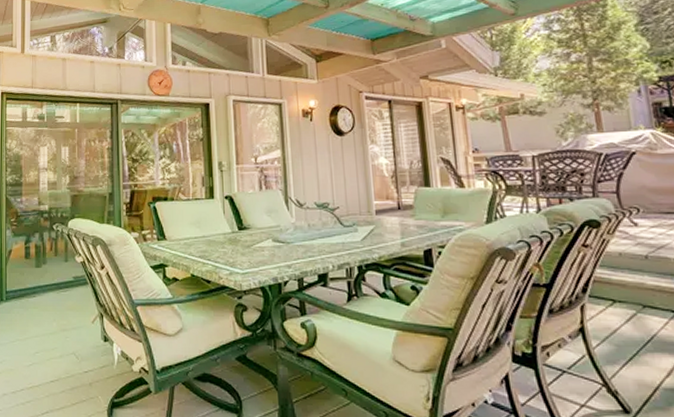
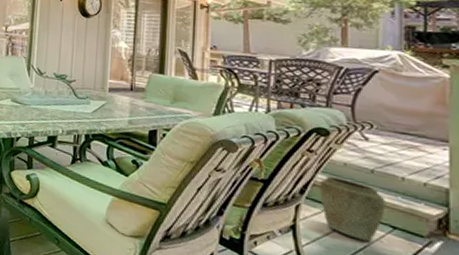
vase: none [599,268,665,331] -> present [320,175,386,242]

